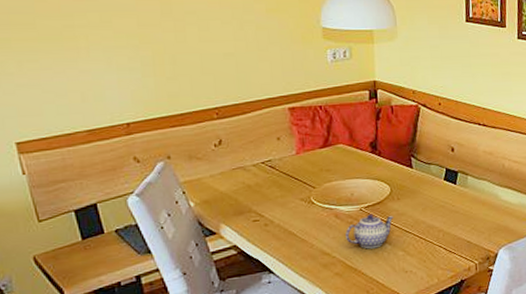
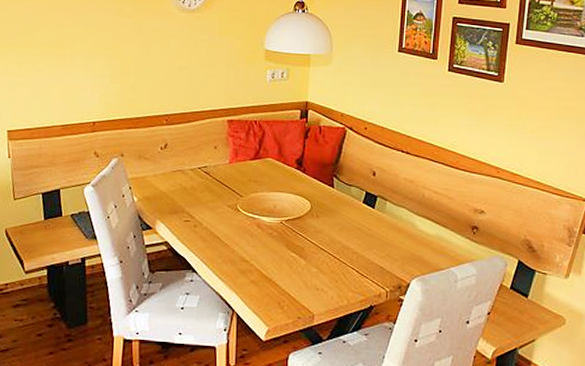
teapot: present [345,214,394,249] -> none [265,228,311,262]

